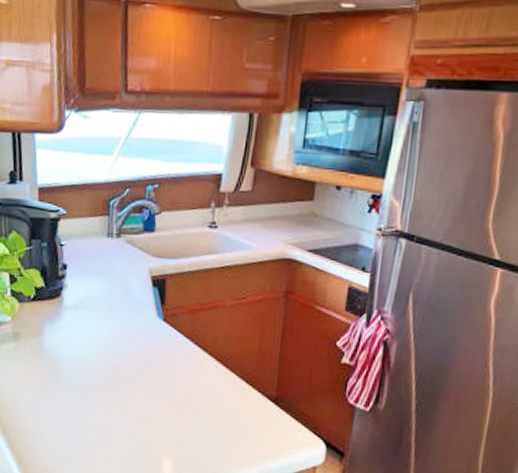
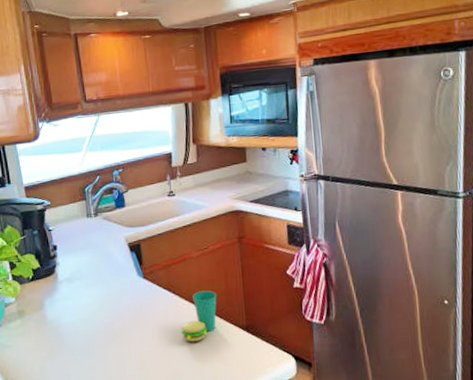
cup: none [197,347,247,404] -> present [181,290,217,341]

